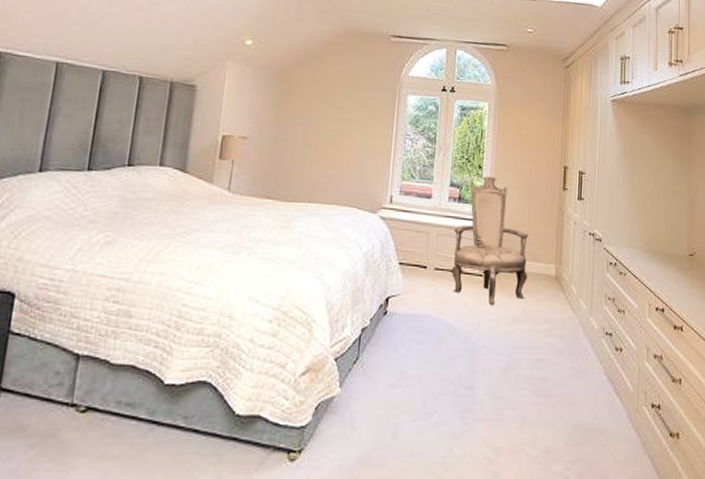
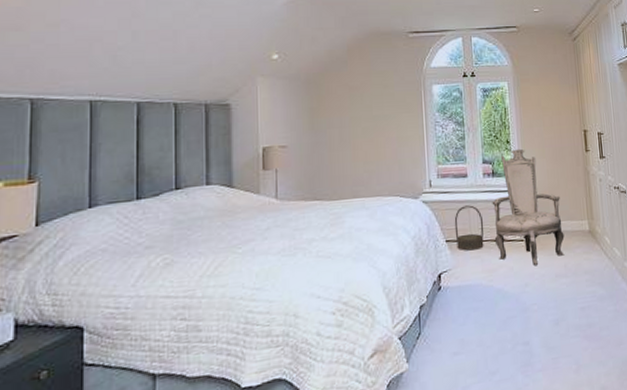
basket: none [410,228,443,278] -> present [454,205,484,251]

